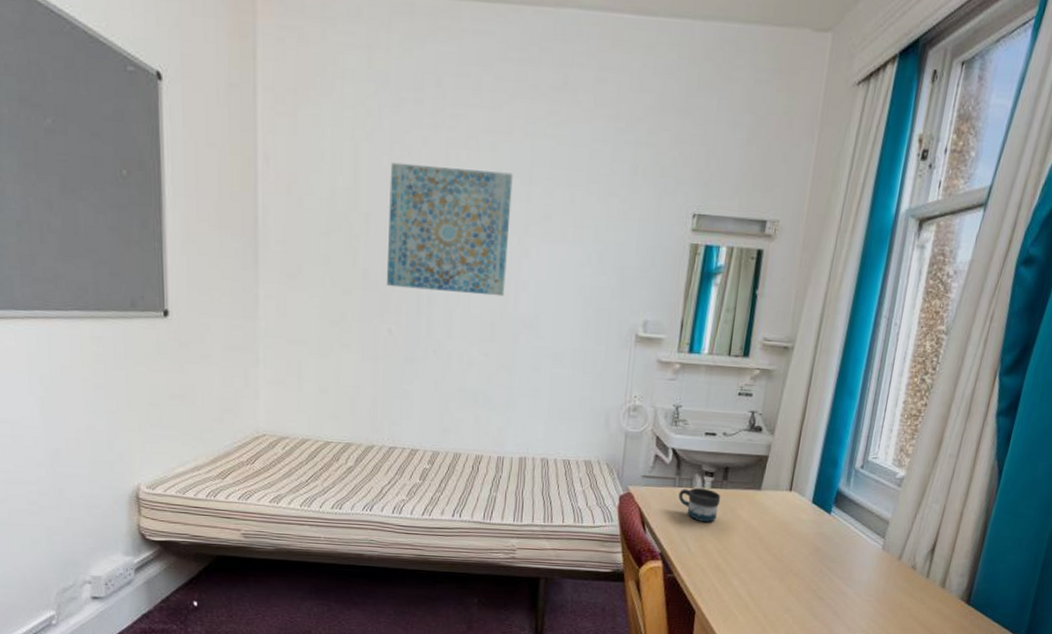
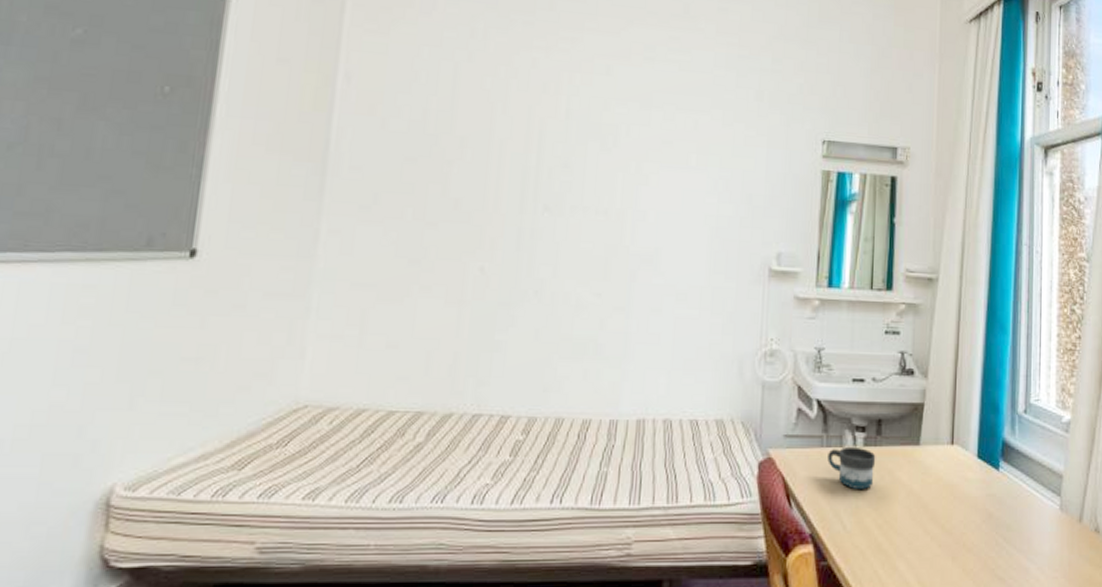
wall art: present [386,162,513,297] -> none [481,84,631,228]

